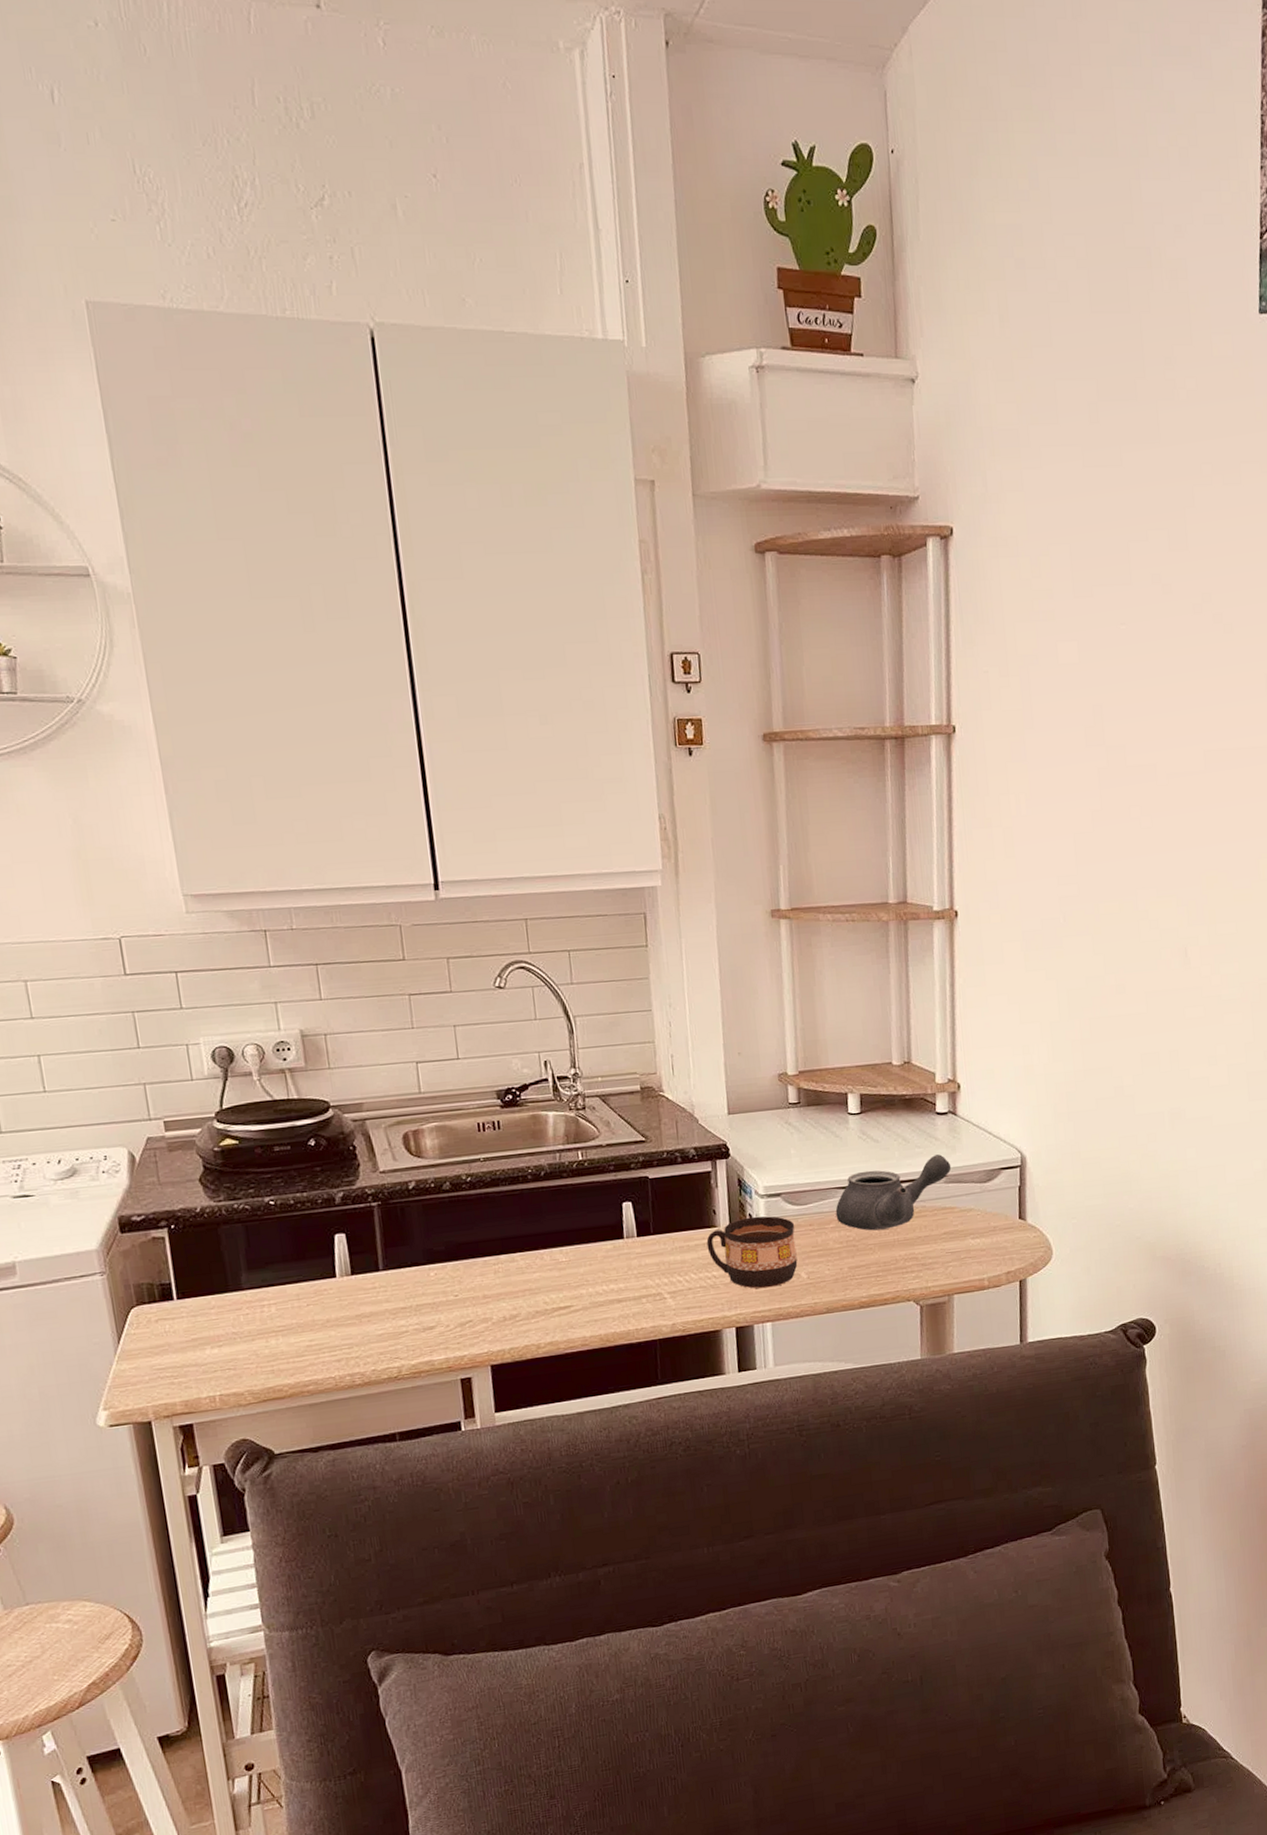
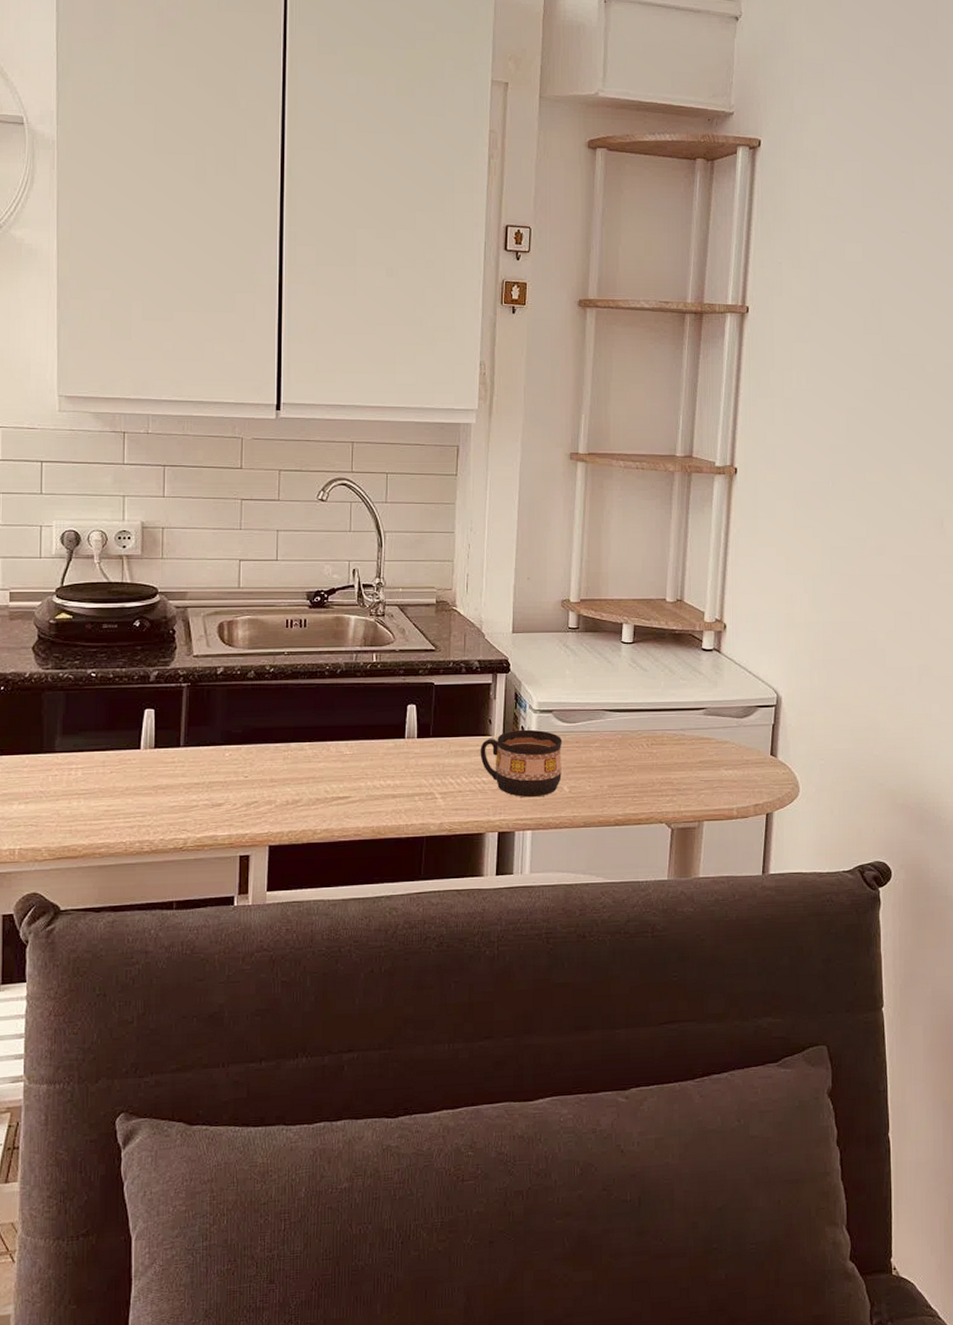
teapot: present [835,1154,952,1231] -> none [601,688,712,753]

